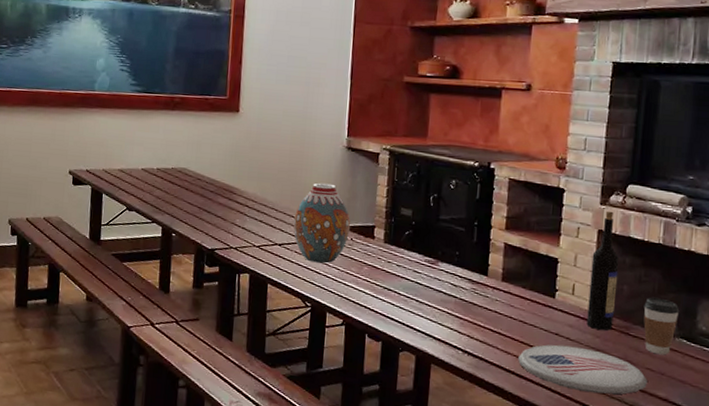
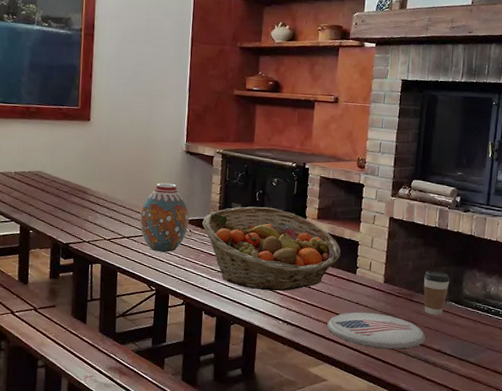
fruit basket: none [366,212,535,315] -> present [202,206,341,291]
wine bottle: present [586,211,620,331] -> none [380,201,406,298]

